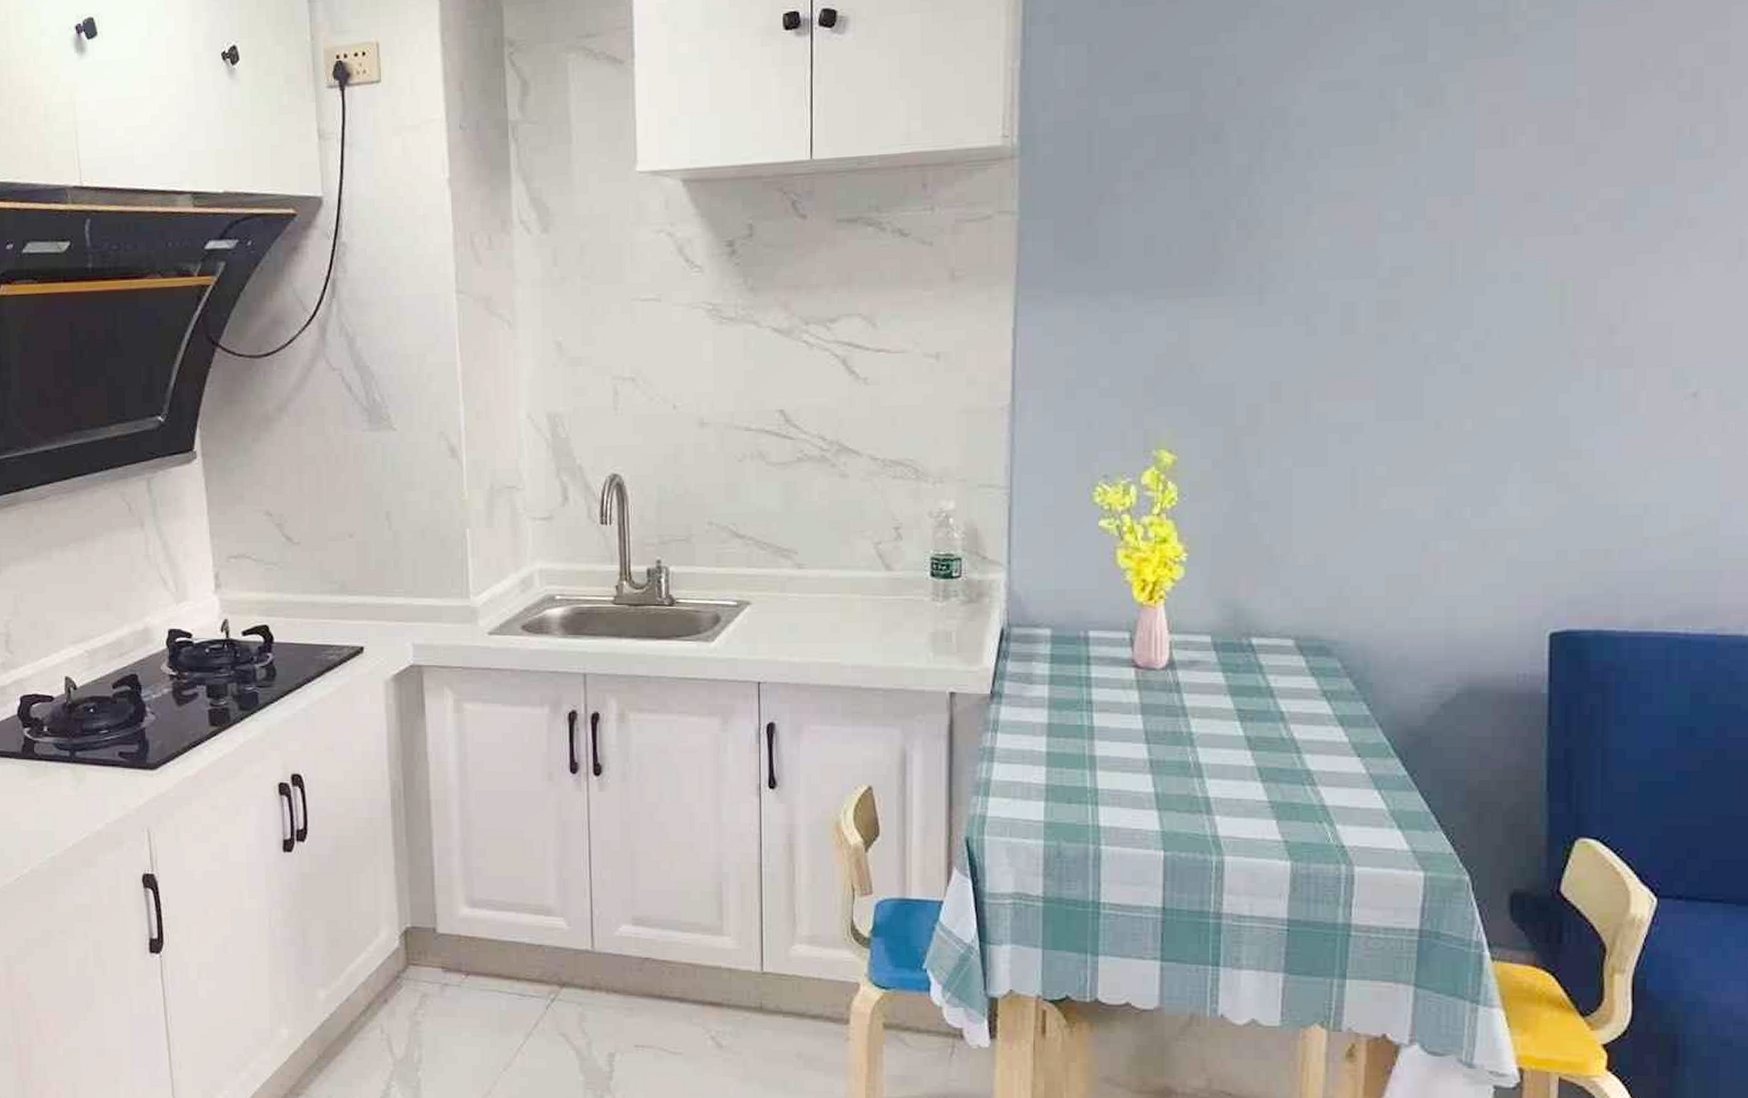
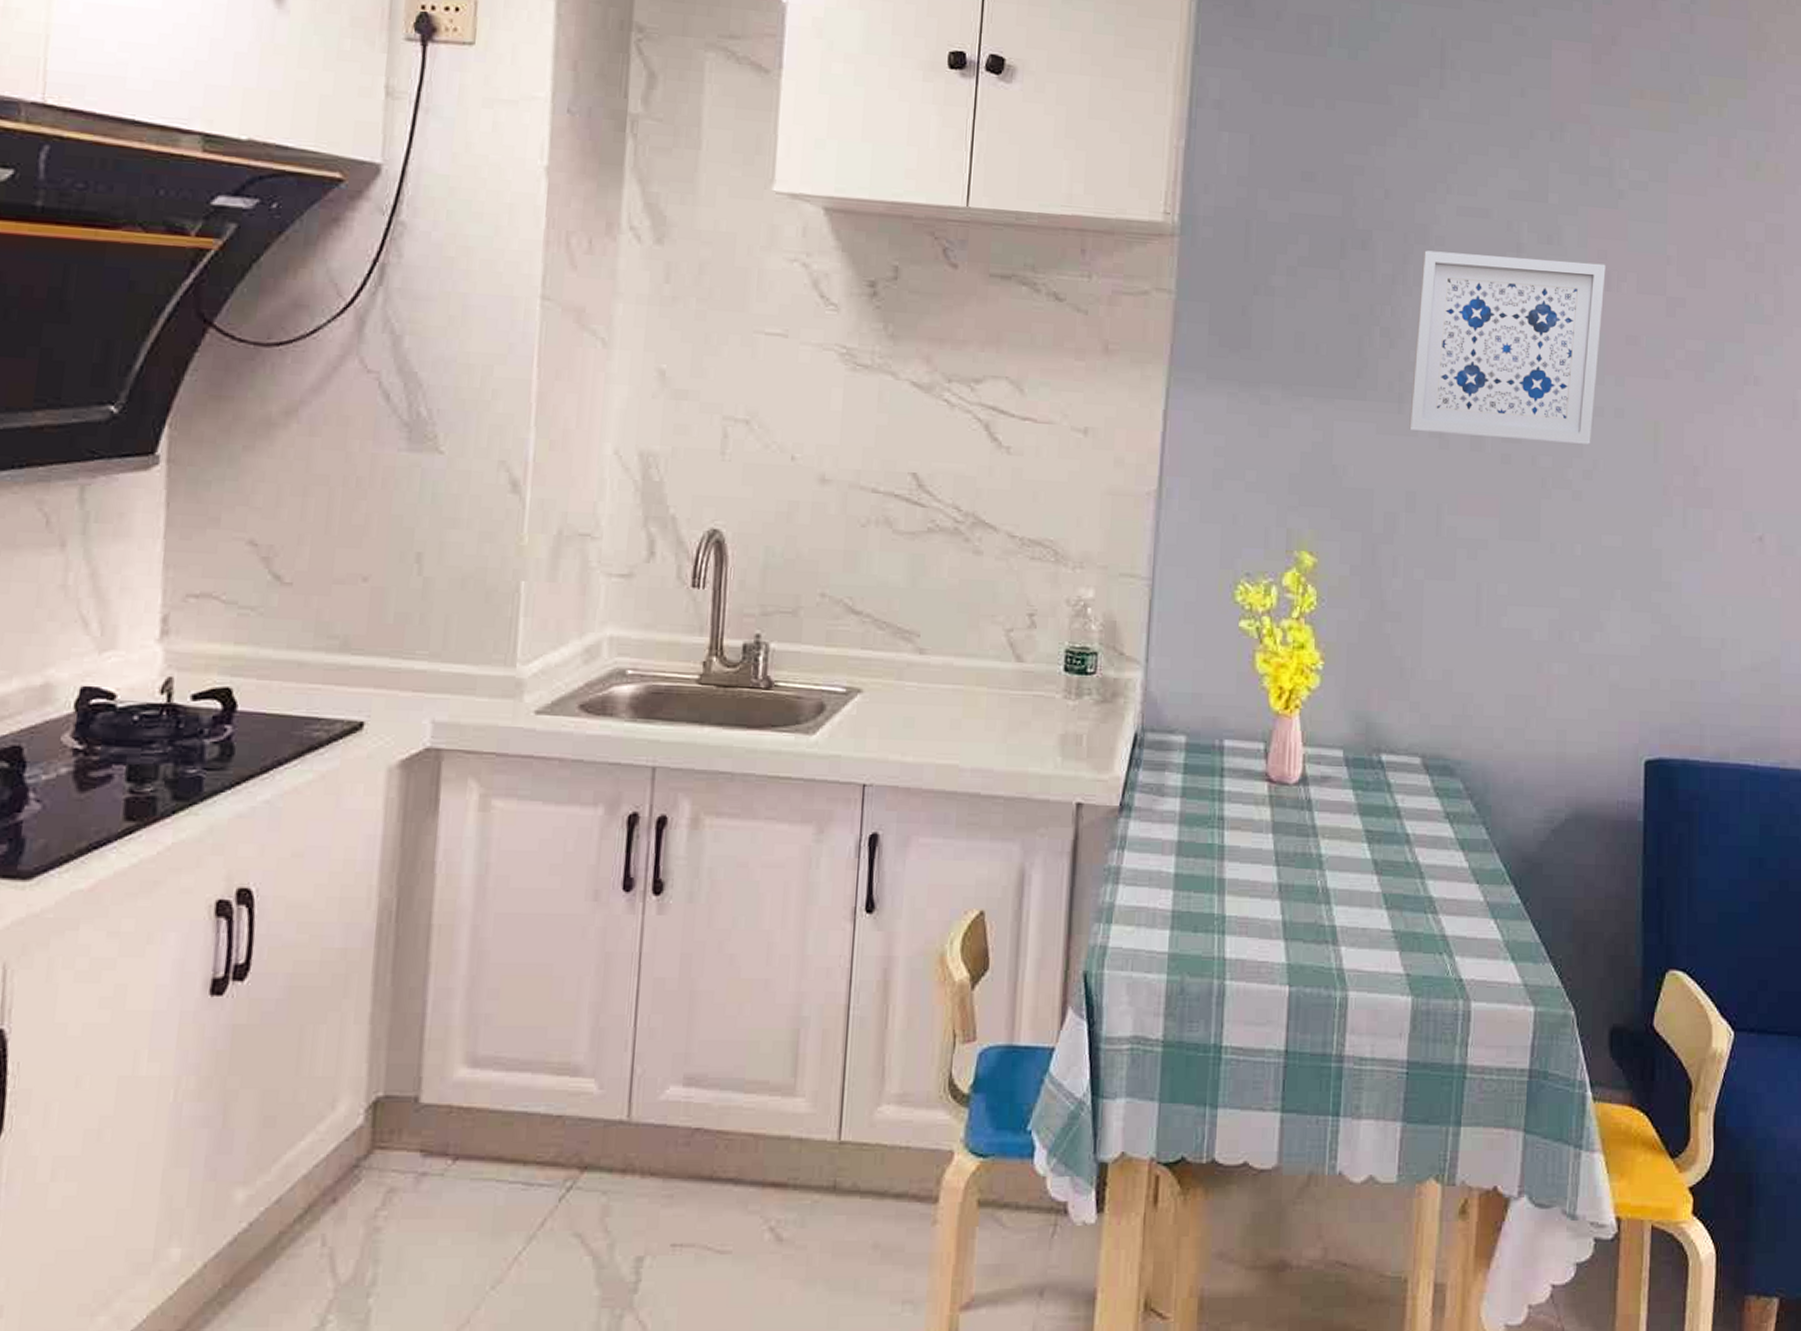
wall art: none [1272,119,1499,320] -> present [1409,250,1606,444]

